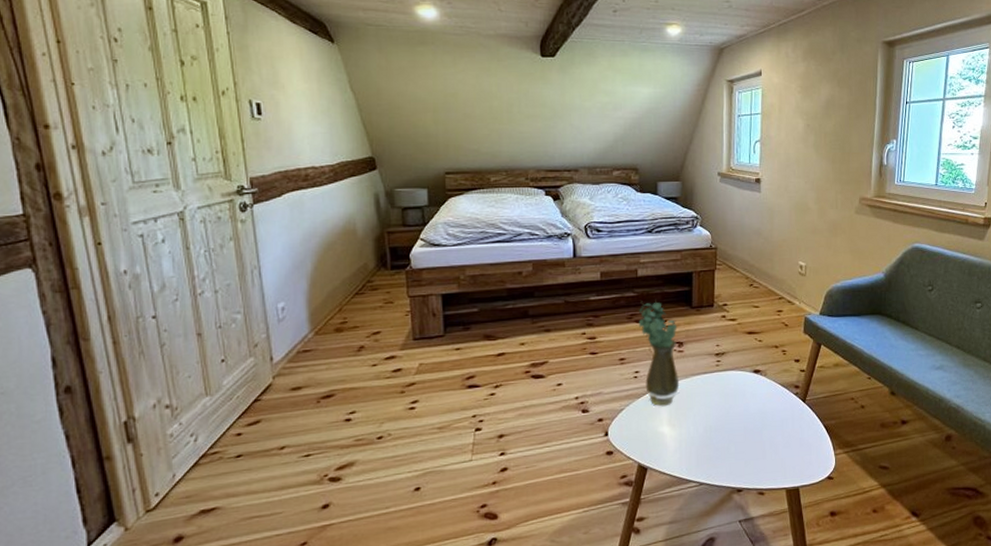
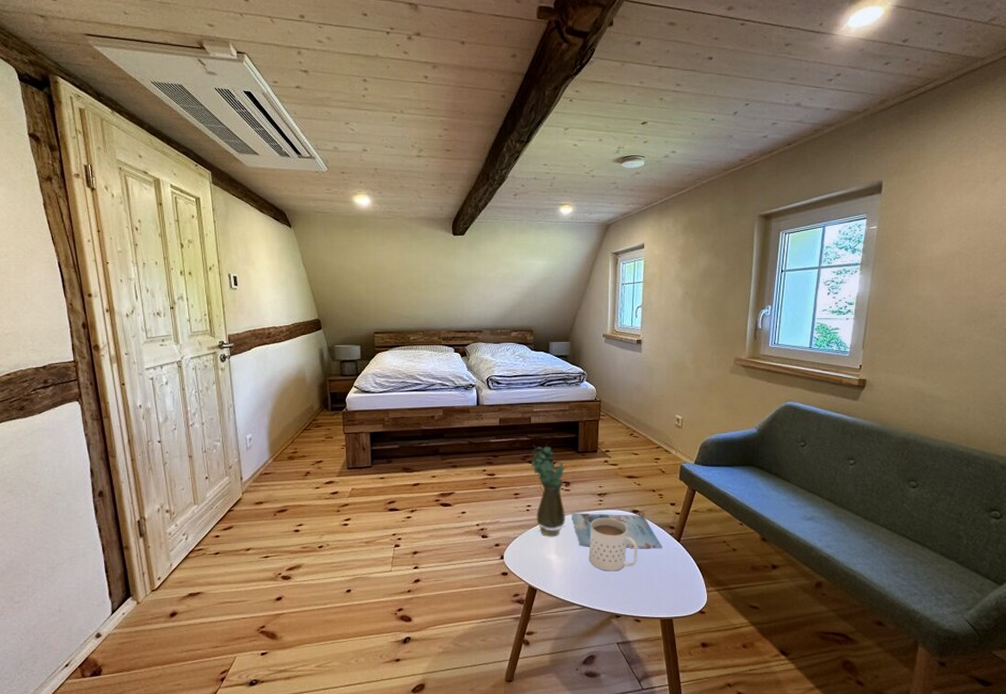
magazine: none [686,375,787,415] -> present [571,513,662,549]
mug: none [706,379,761,441] -> present [588,517,639,571]

